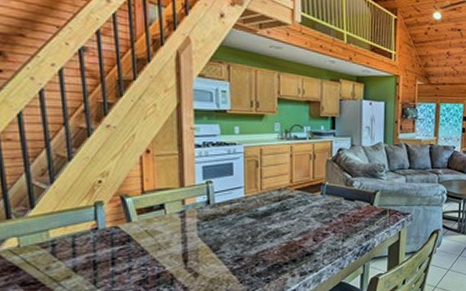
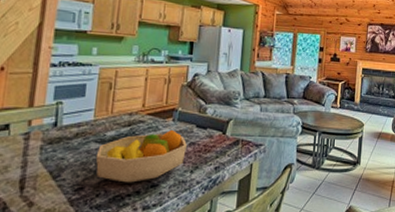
fruit bowl: none [250,202,336,253] -> present [95,129,187,183]

